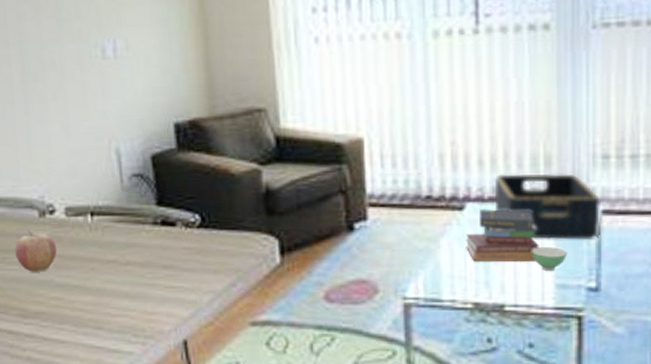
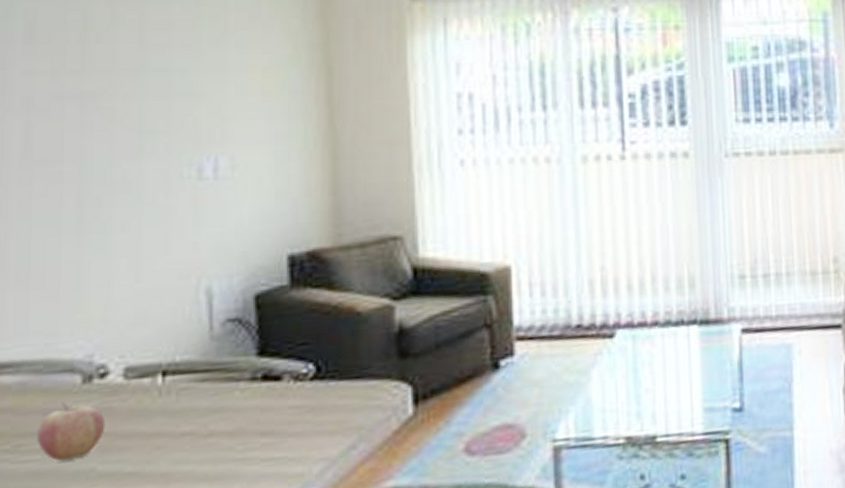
books: present [465,209,539,262] -> none [616,334,687,392]
basket: present [494,173,600,239] -> none [643,294,741,362]
bowl: present [530,246,568,271] -> none [679,369,714,395]

